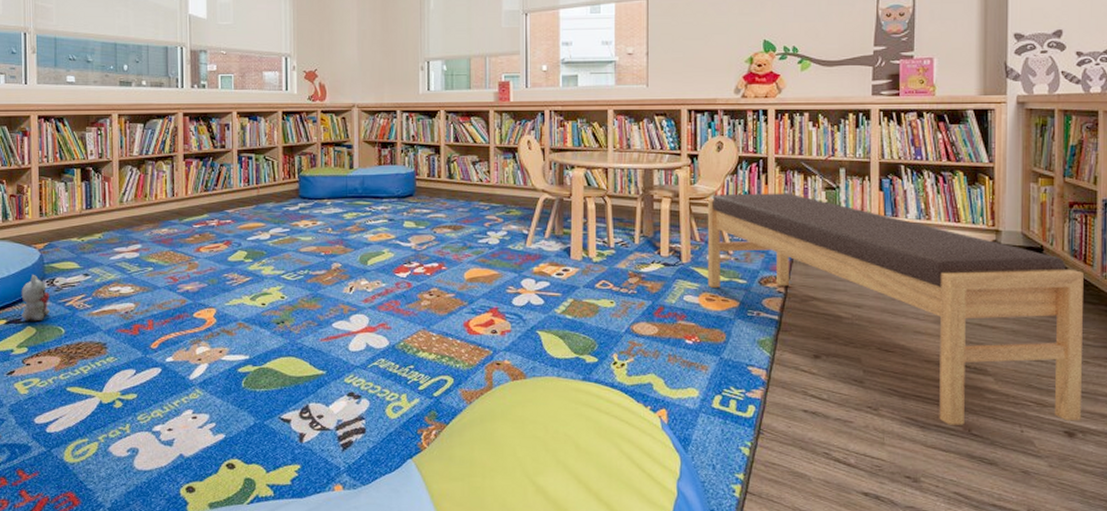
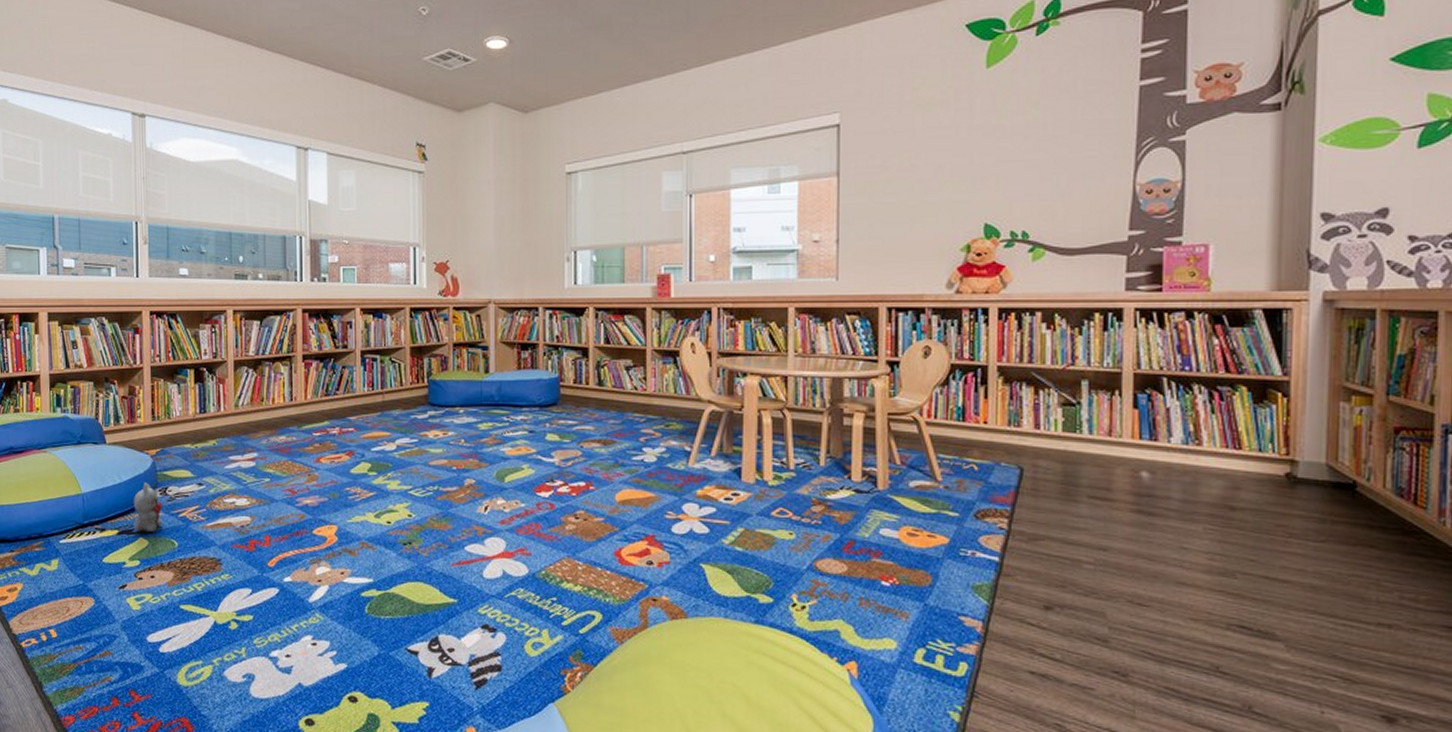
bench: present [707,193,1084,425] -> none [909,408,1413,704]

